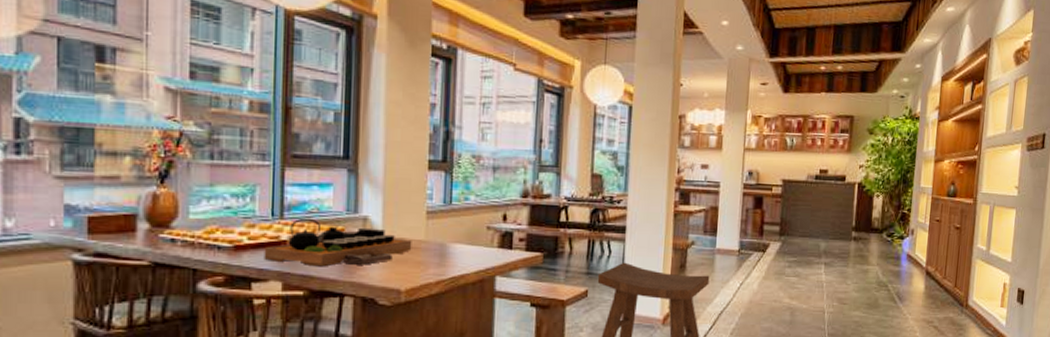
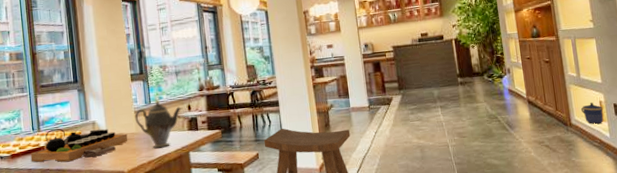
teapot: none [426,201,496,266] -> present [134,100,183,149]
decorative jar: none [981,284,1005,309] -> present [580,102,604,124]

